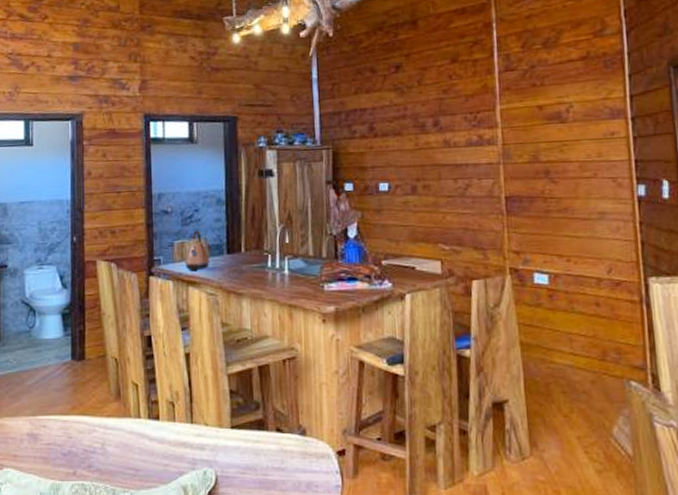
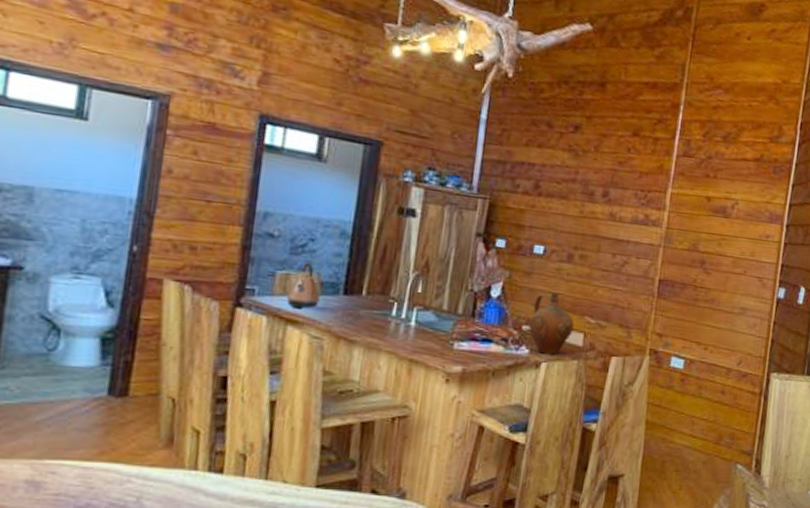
ceramic jug: none [386,225,430,286] -> present [528,292,574,355]

